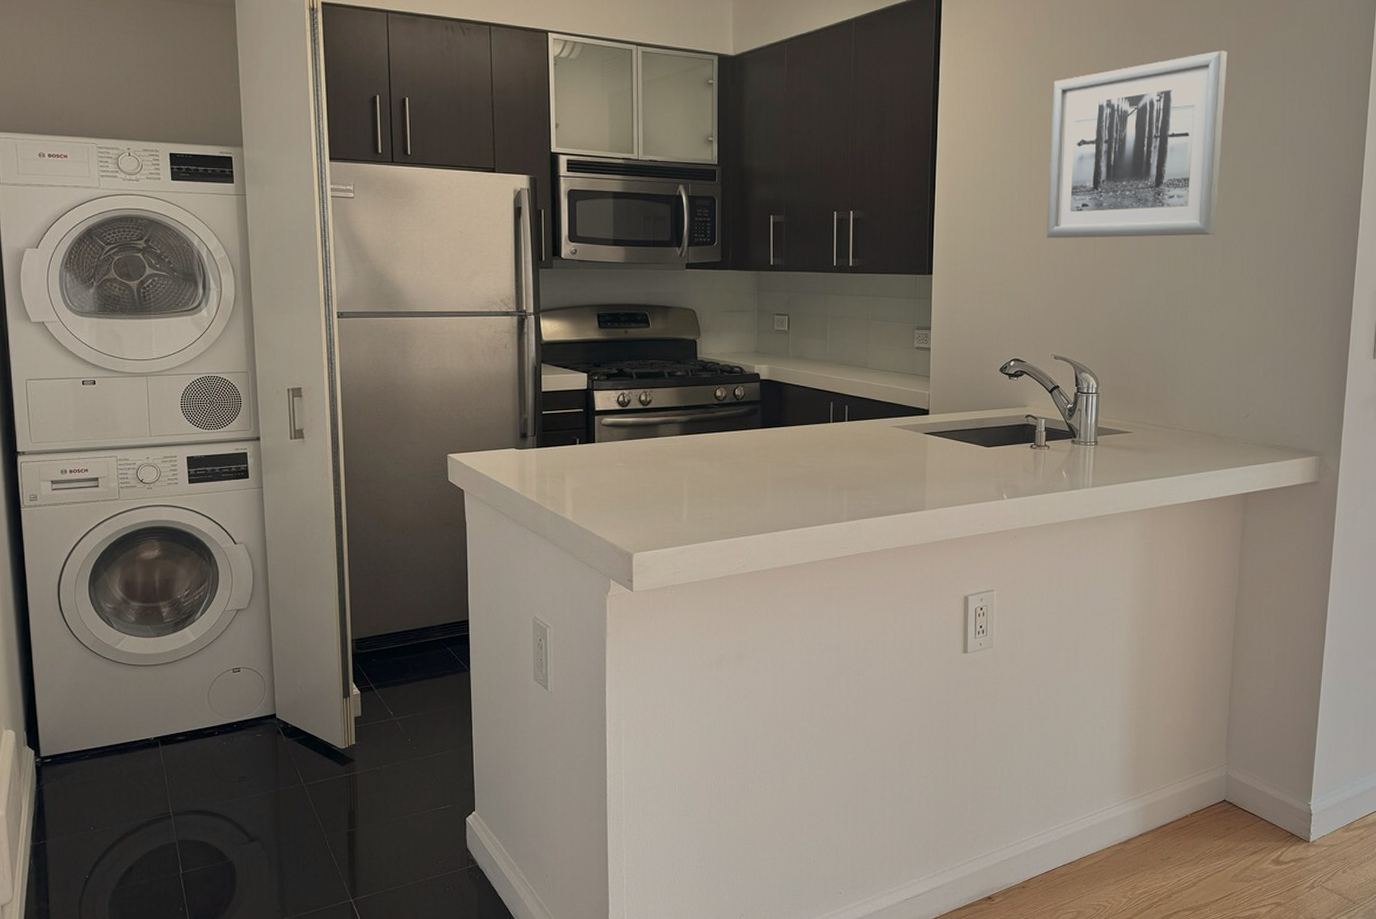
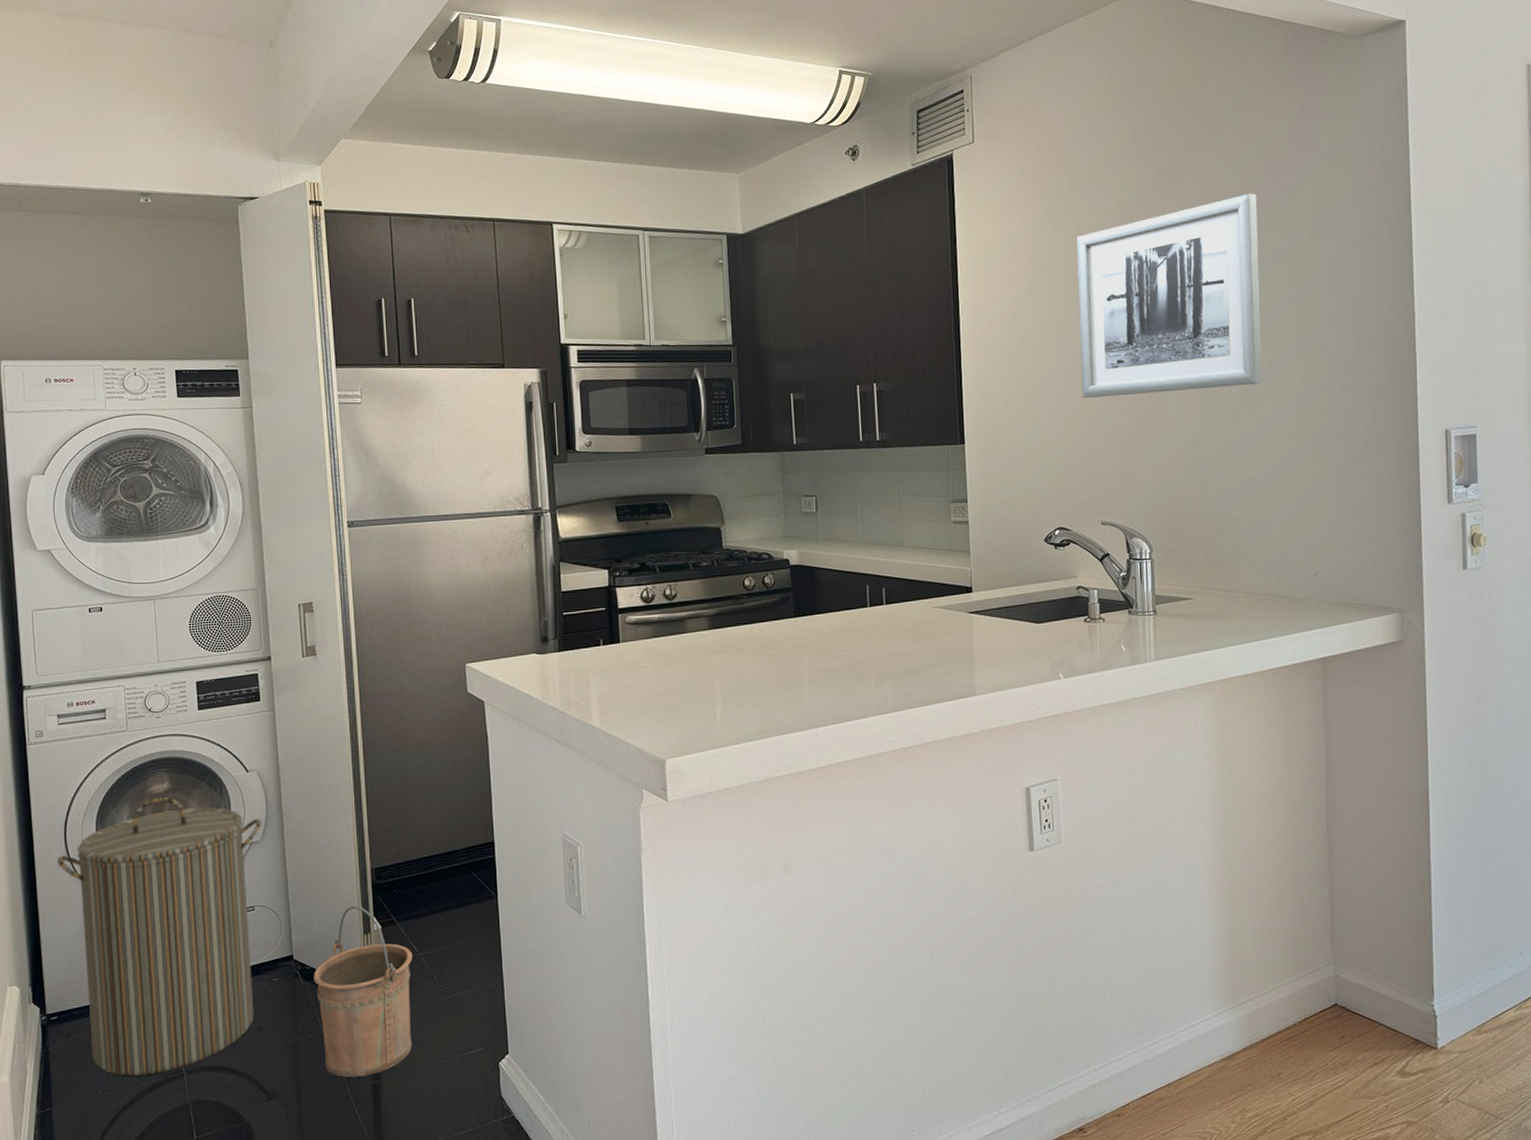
laundry hamper: none [50,563,248,815] -> present [56,797,261,1076]
bucket: none [295,672,388,825] -> present [313,906,413,1077]

